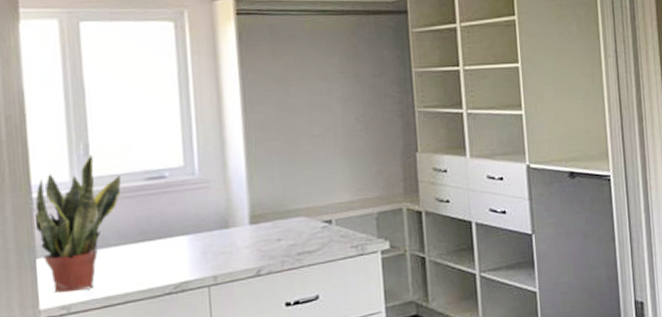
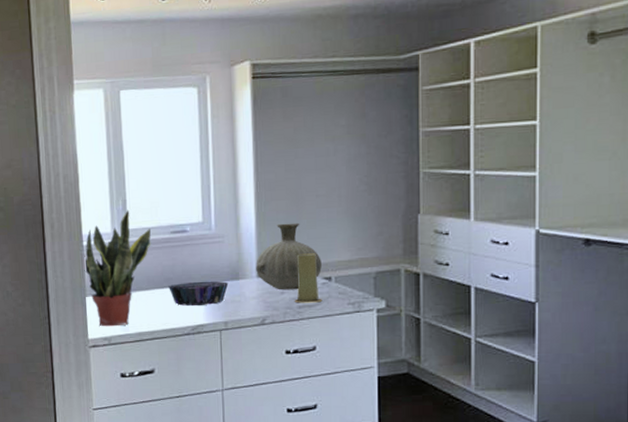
decorative bowl: none [143,231,217,262] -> present [167,281,229,307]
vase: none [247,164,321,237] -> present [256,222,322,290]
candle: none [292,195,323,250] -> present [294,253,322,303]

